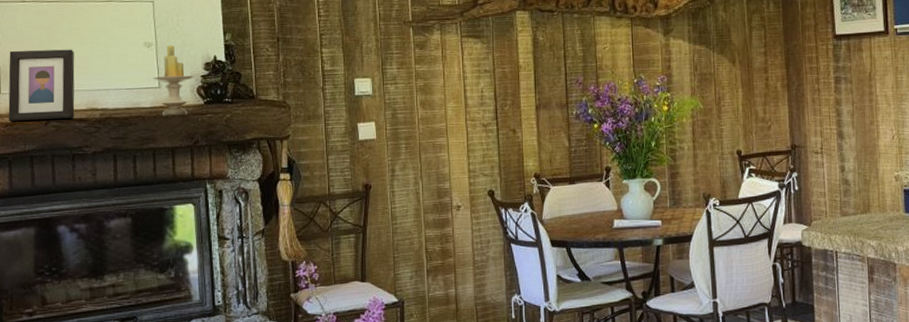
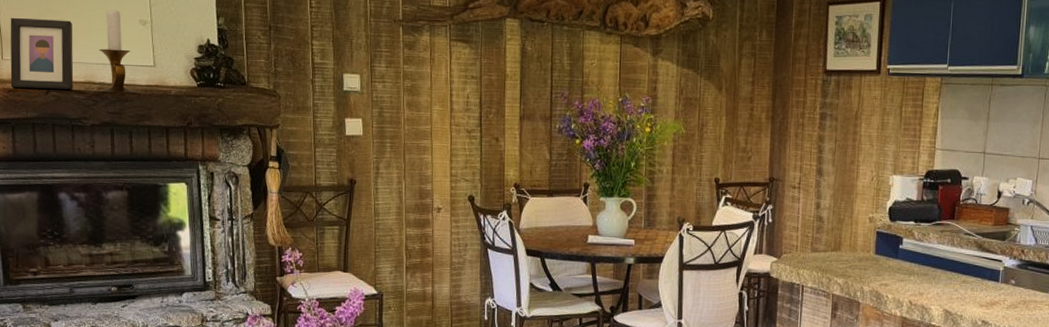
candlestick: none [92,35,147,120] -> present [90,10,143,95]
candle: present [153,45,194,116] -> none [148,25,188,96]

